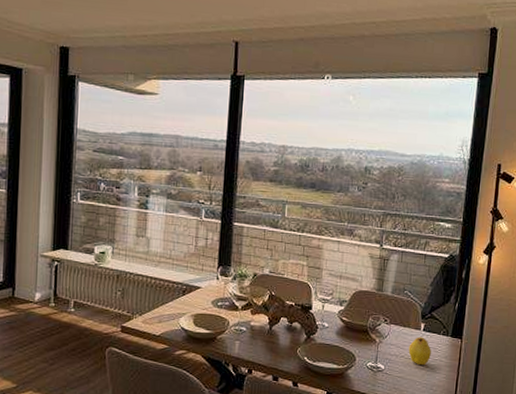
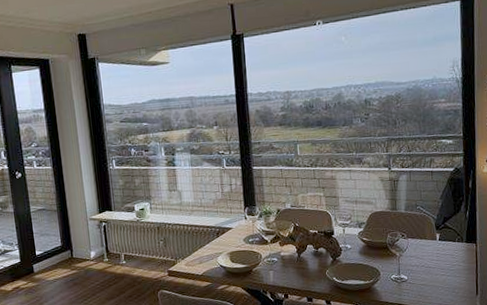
fruit: present [408,337,431,366] -> none [427,246,449,272]

